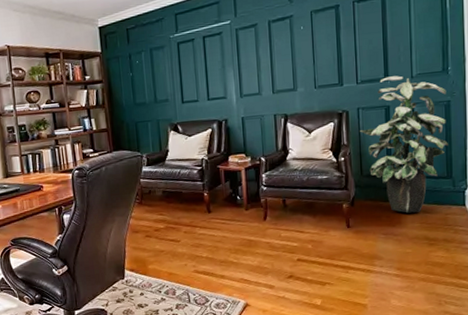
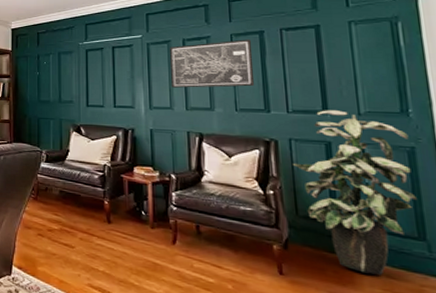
wall art: none [257,15,331,73] -> present [170,39,255,88]

